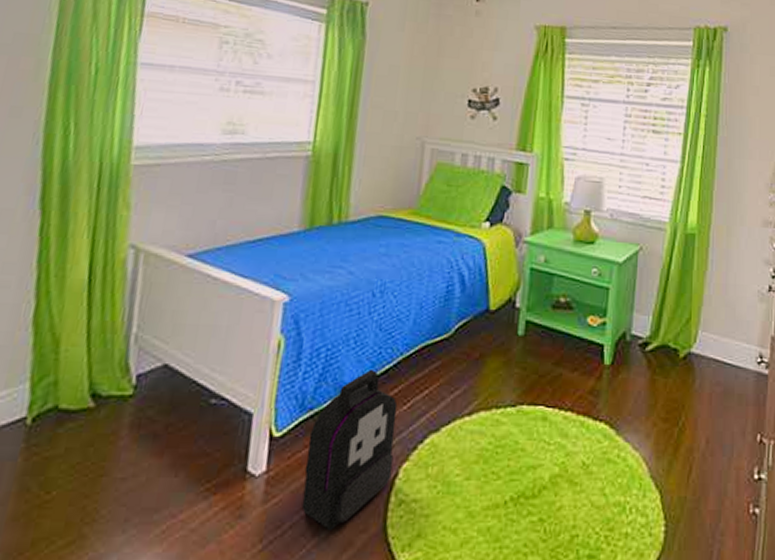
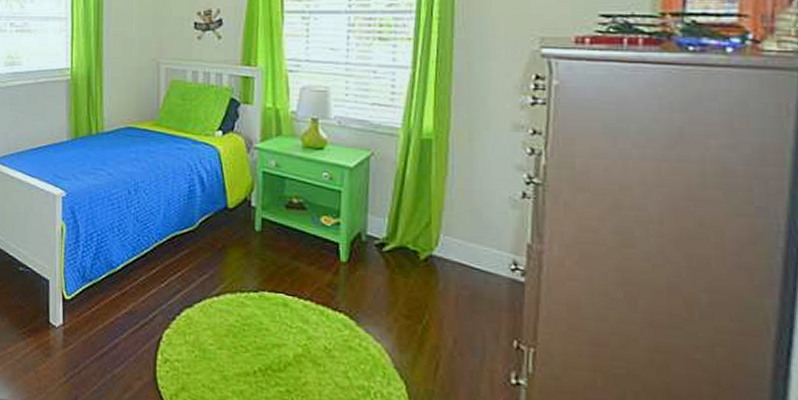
backpack: present [301,370,398,532] -> none [90,253,157,375]

